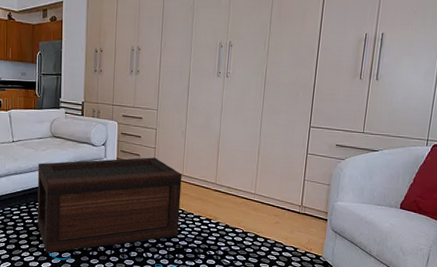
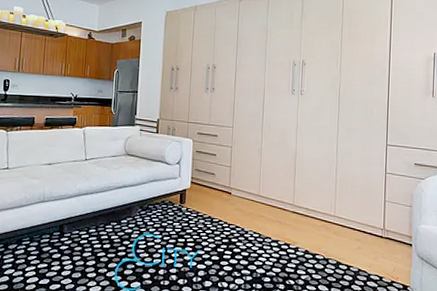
coffee table: present [37,157,182,253] -> none [106,176,259,283]

